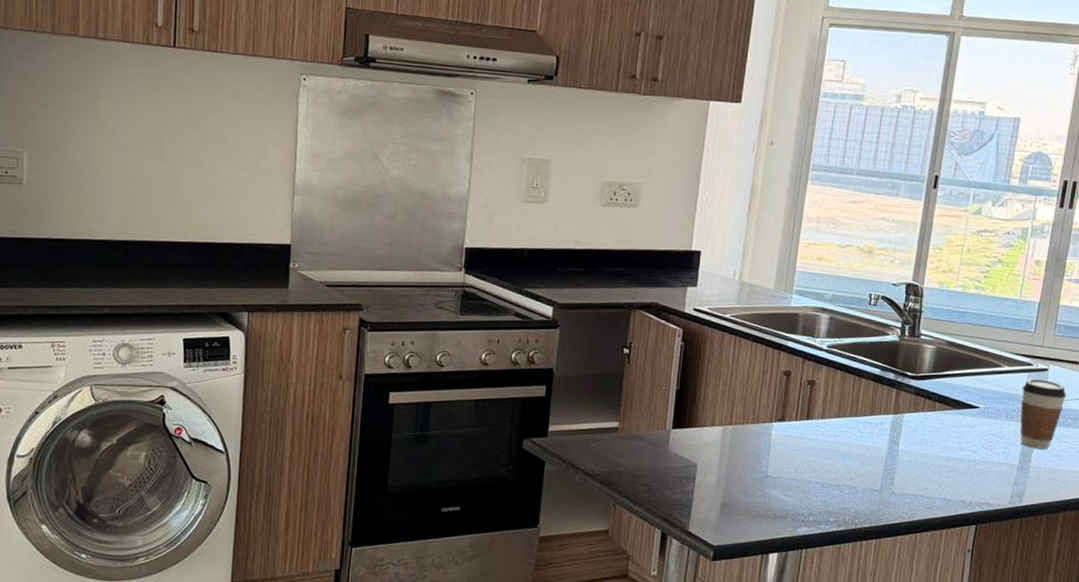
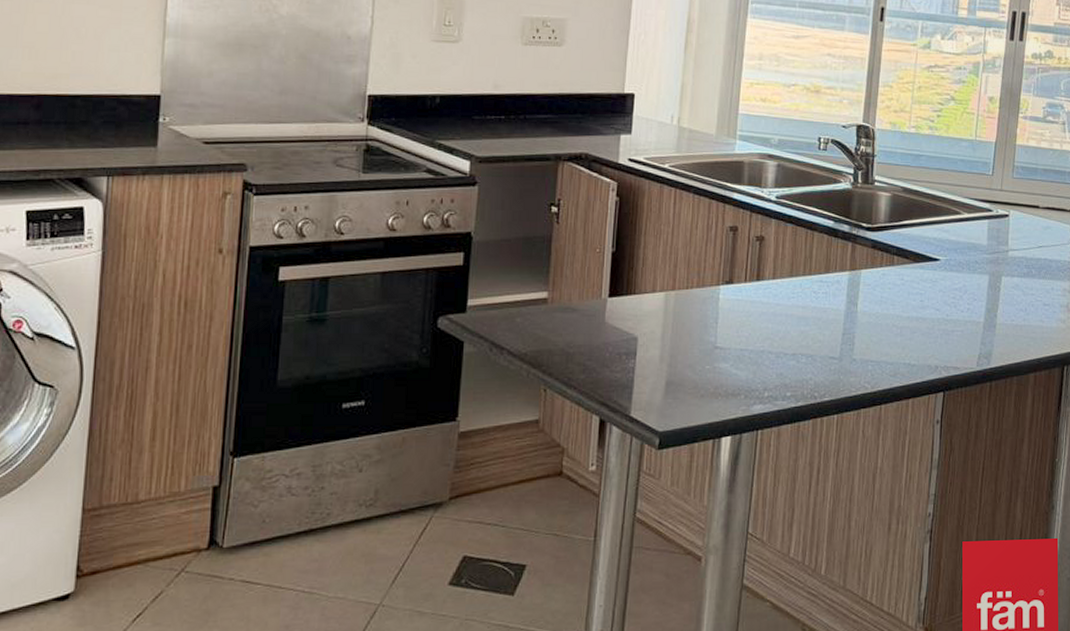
coffee cup: present [1020,378,1067,450] -> none [982,226,1029,305]

